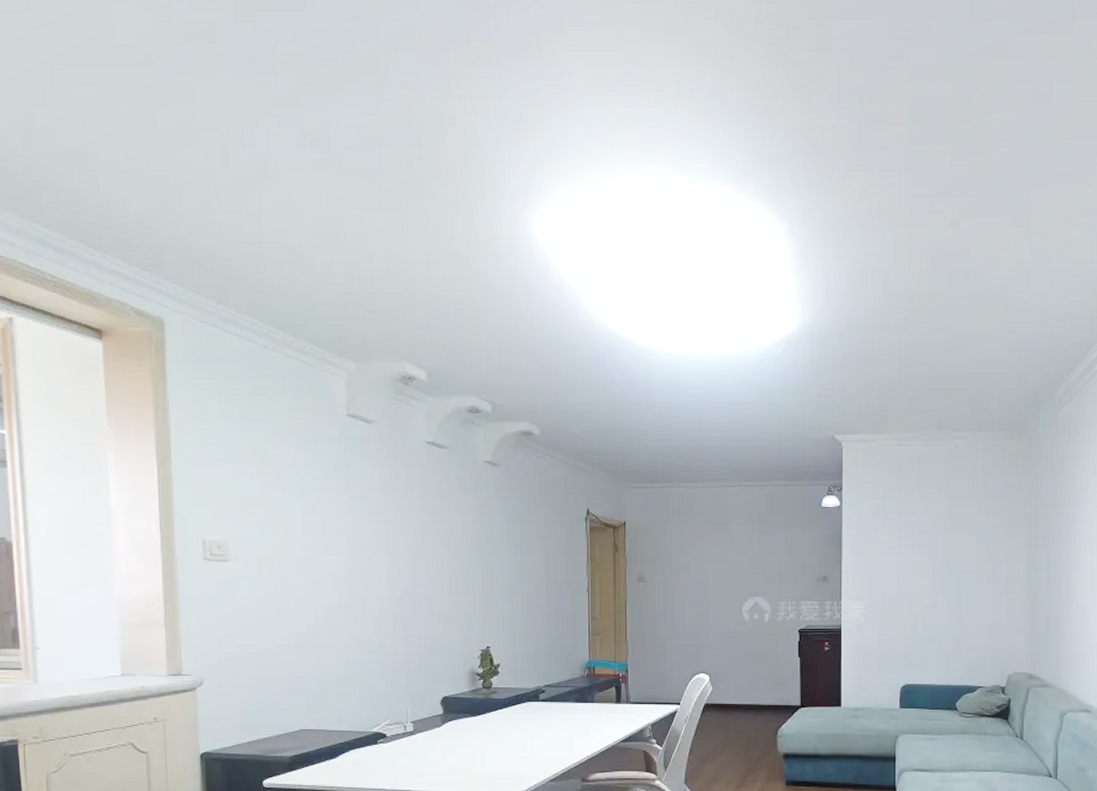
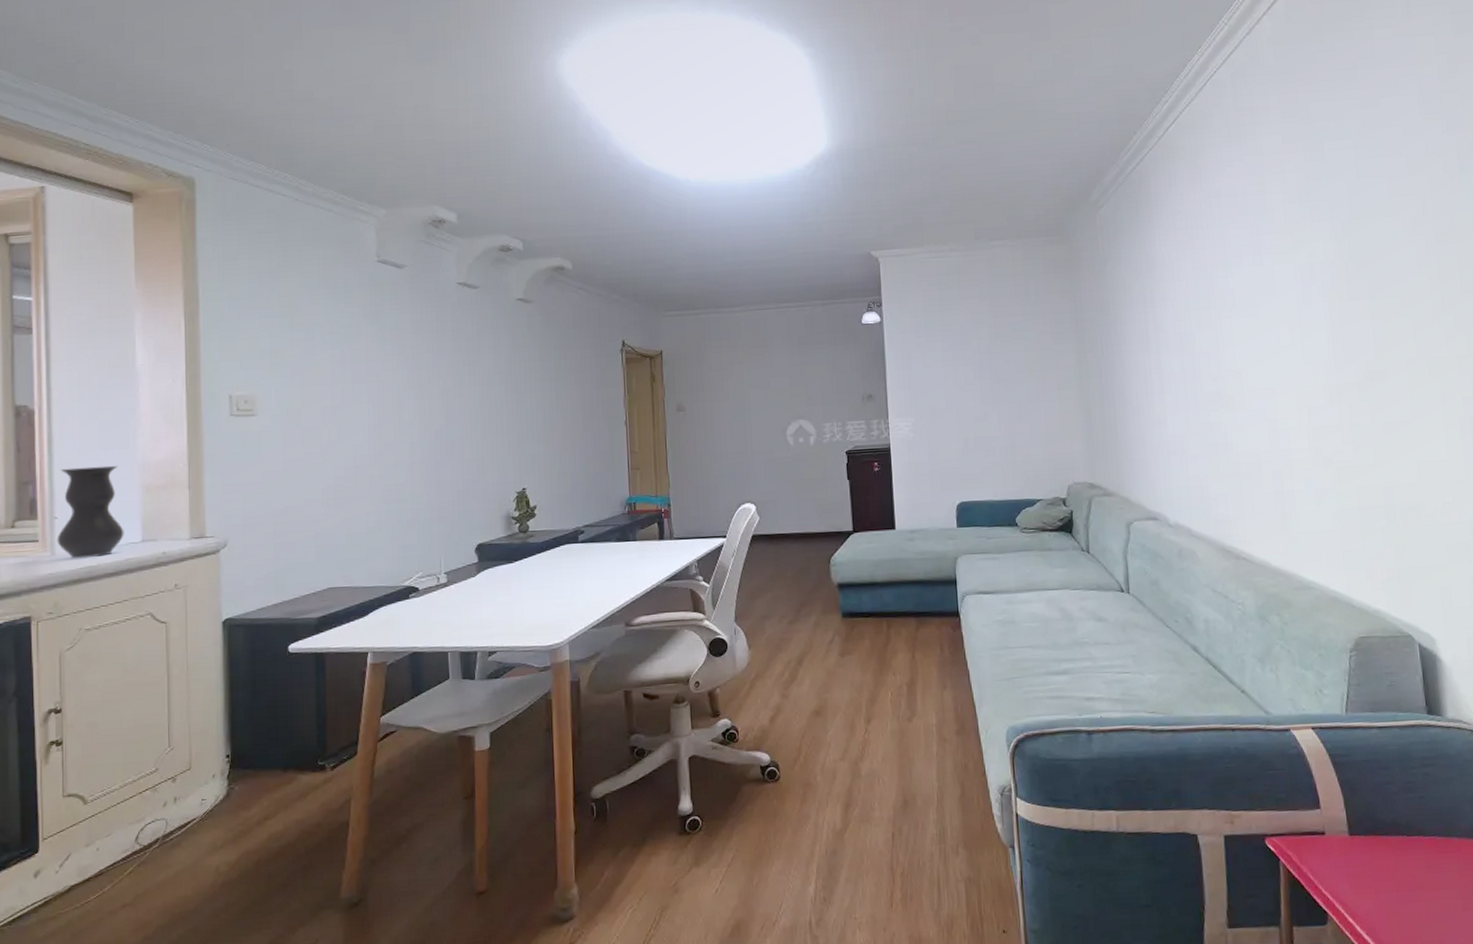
vase: none [39,601,104,688] -> present [57,465,124,559]

